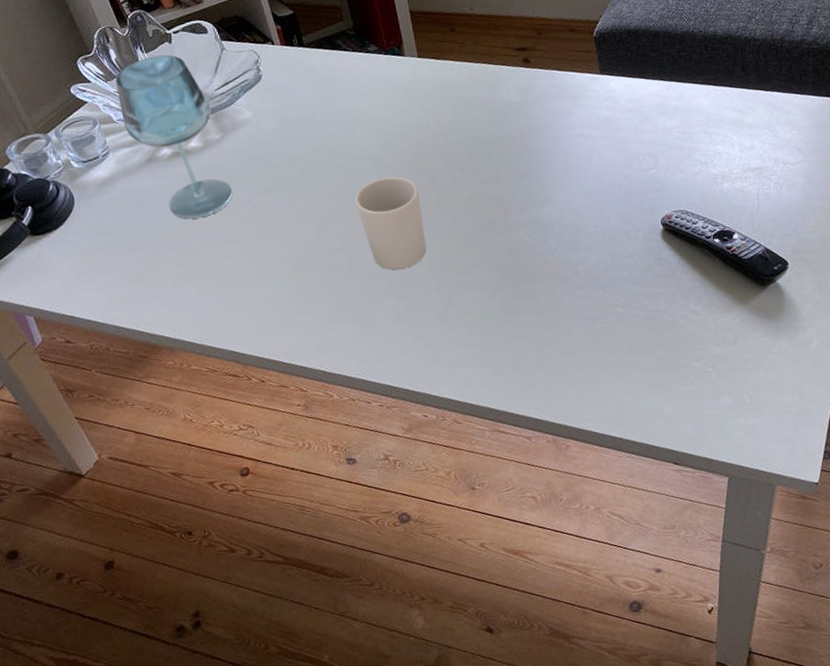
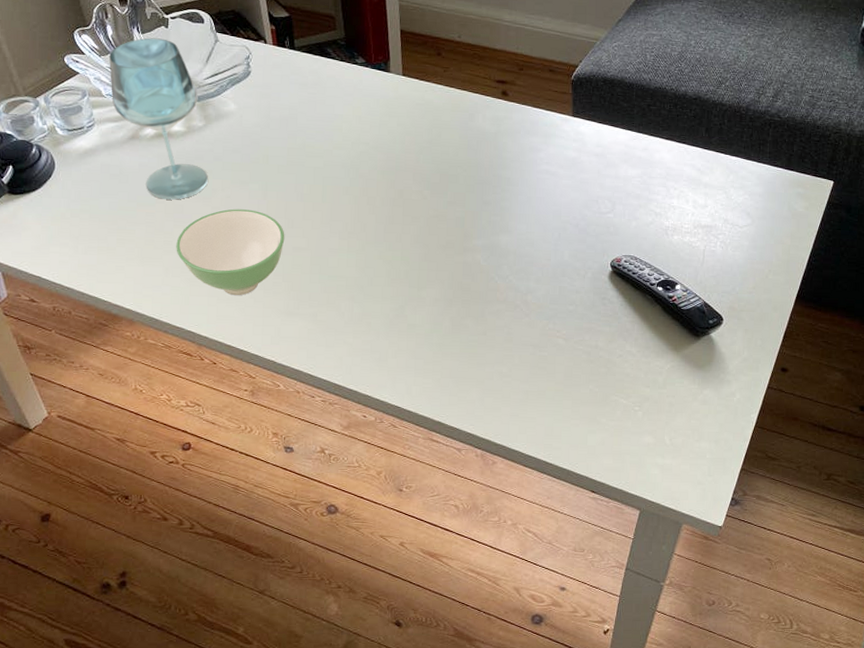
bowl: none [207,217,319,309] -> present [176,209,285,296]
mug: present [355,176,426,270] -> none [325,185,387,276]

